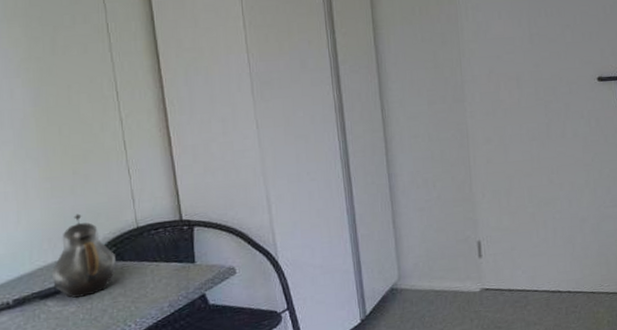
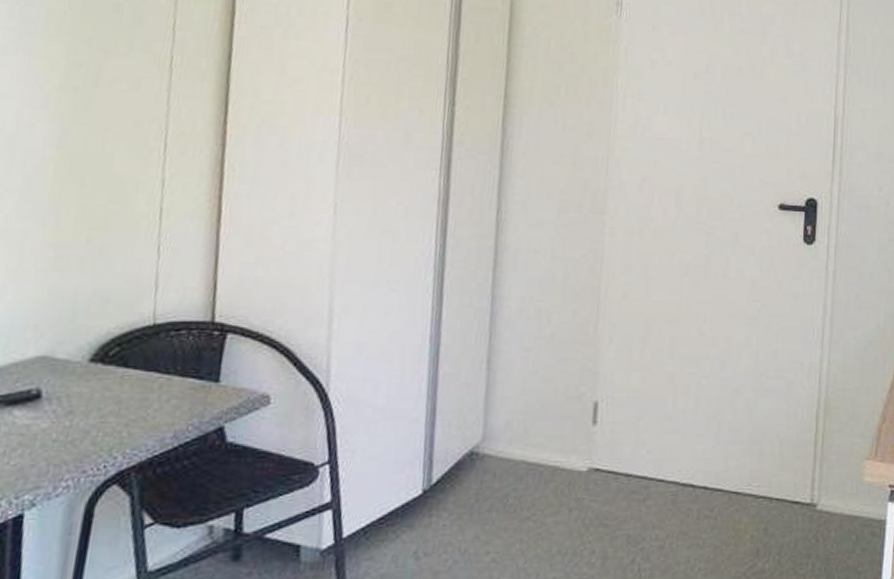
teapot: present [52,213,117,298] -> none [27,296,117,409]

